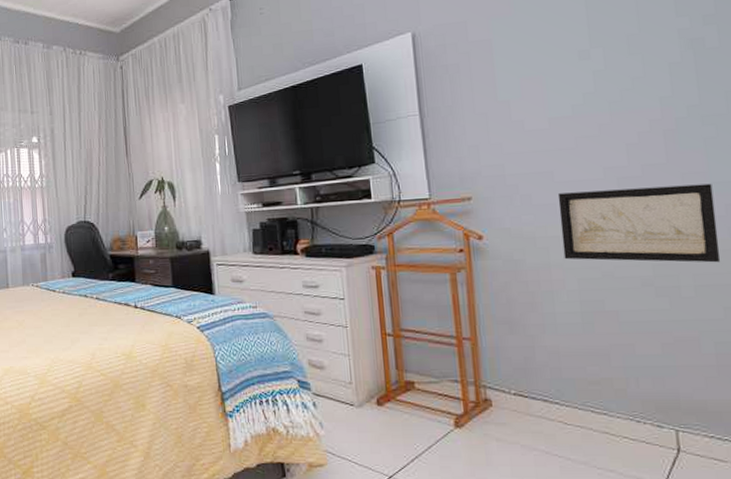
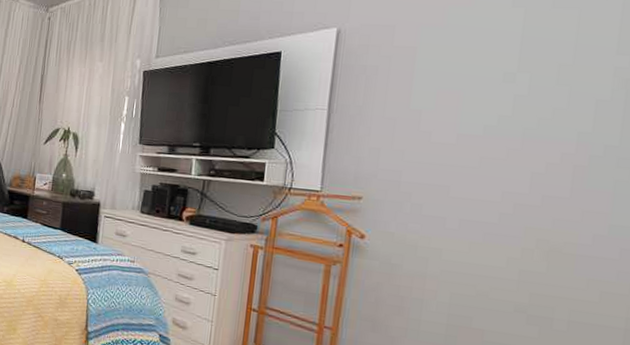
wall art: present [557,183,721,263] -> none [442,208,612,303]

